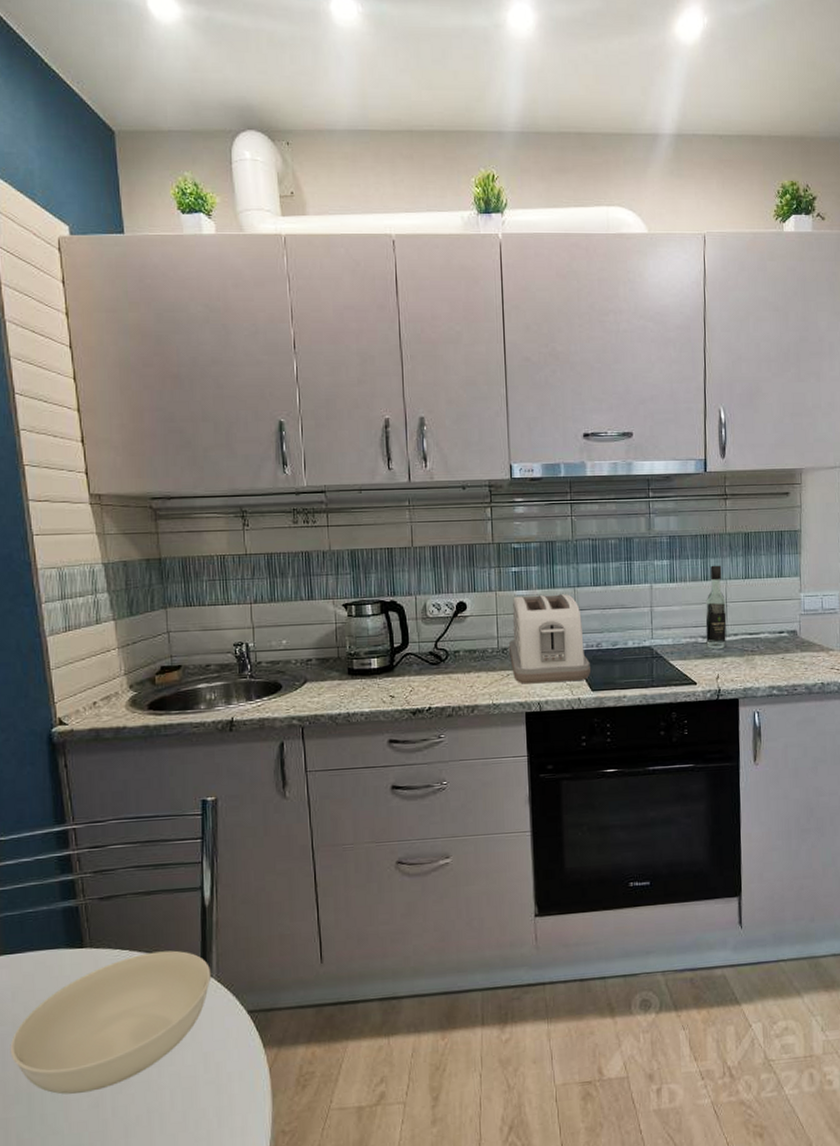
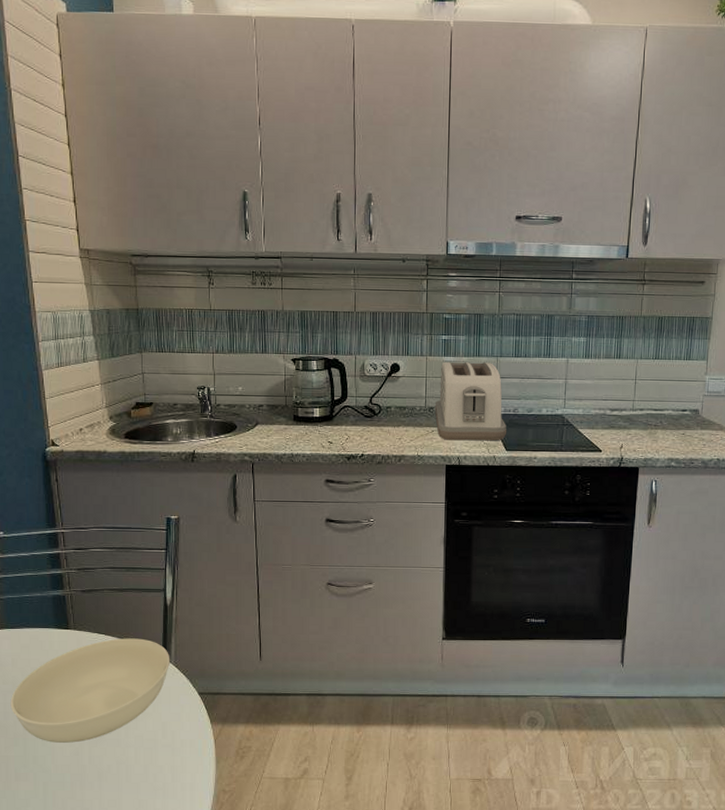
bottle: present [705,565,727,650] -> none [613,345,635,422]

